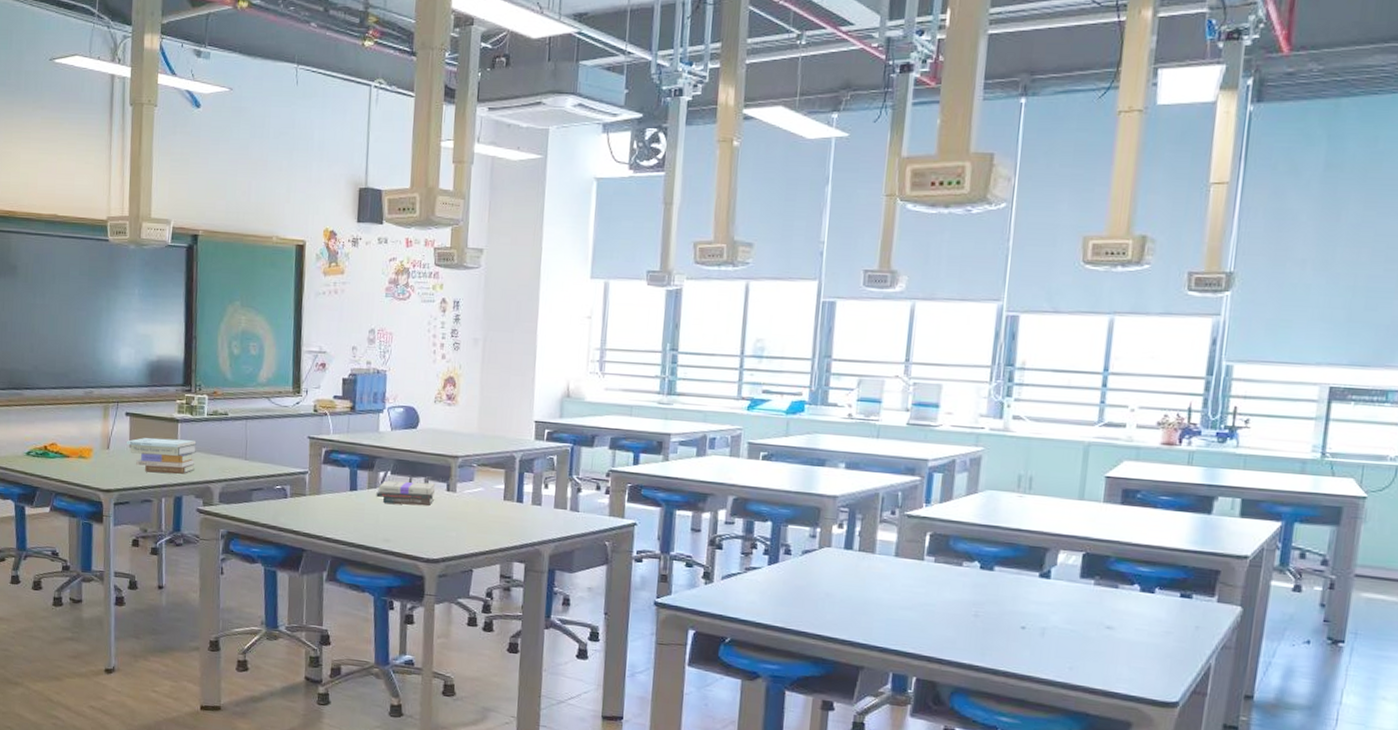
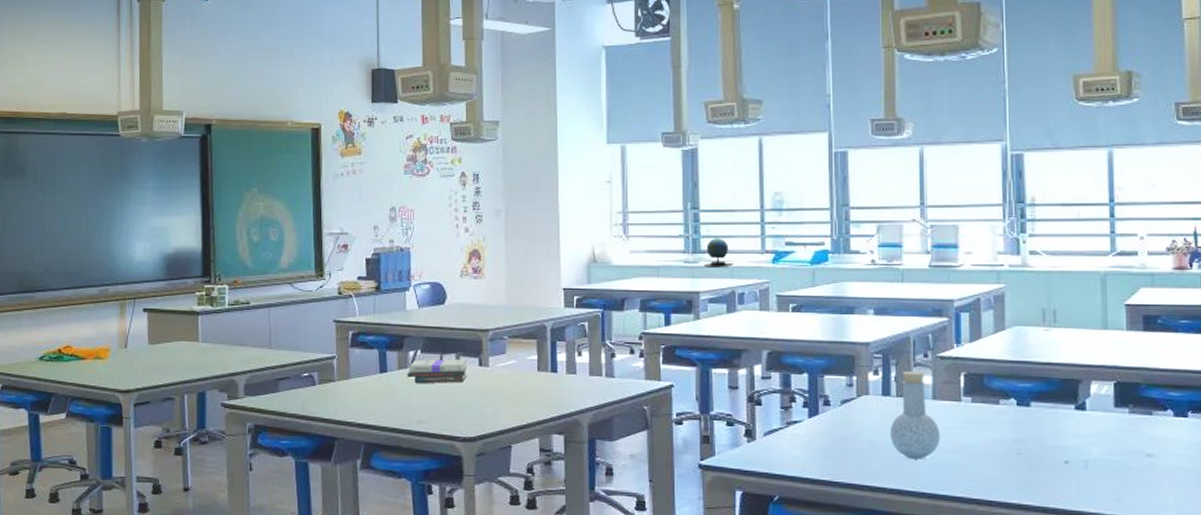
books: present [125,437,197,474] -> none [144,332,218,369]
globe: none [677,380,707,411] -> present [703,237,733,267]
flask: none [847,526,899,614] -> present [889,370,941,460]

